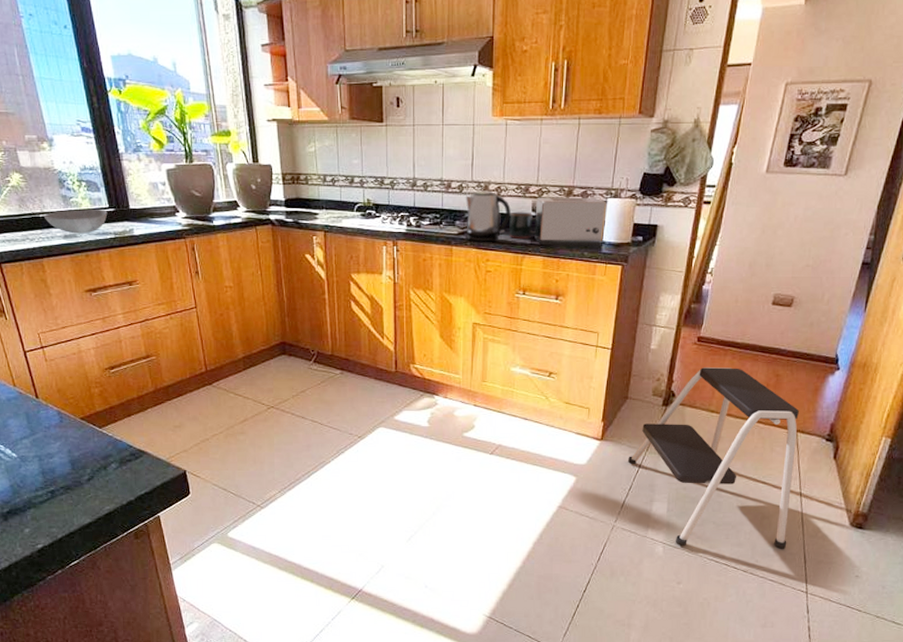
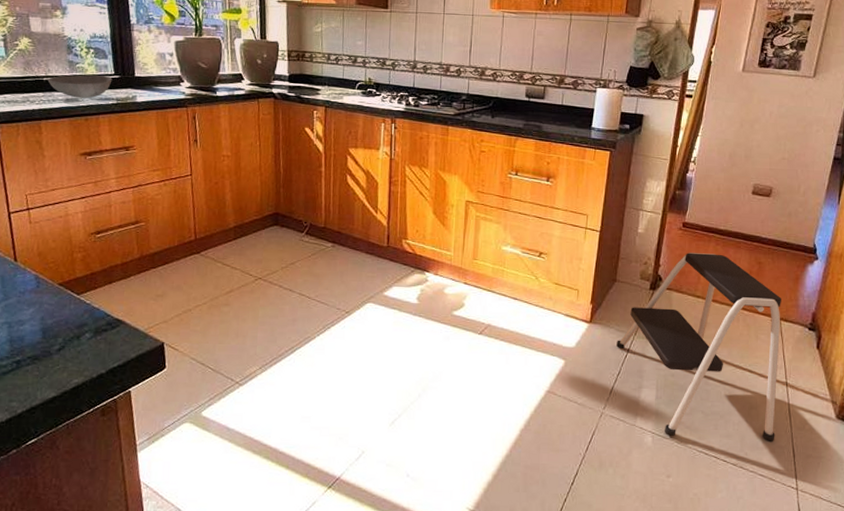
kettle: present [466,190,511,242] -> none [462,75,506,124]
mug: present [509,211,536,239] -> none [503,96,529,122]
toaster: present [534,197,607,247] -> none [527,84,596,133]

